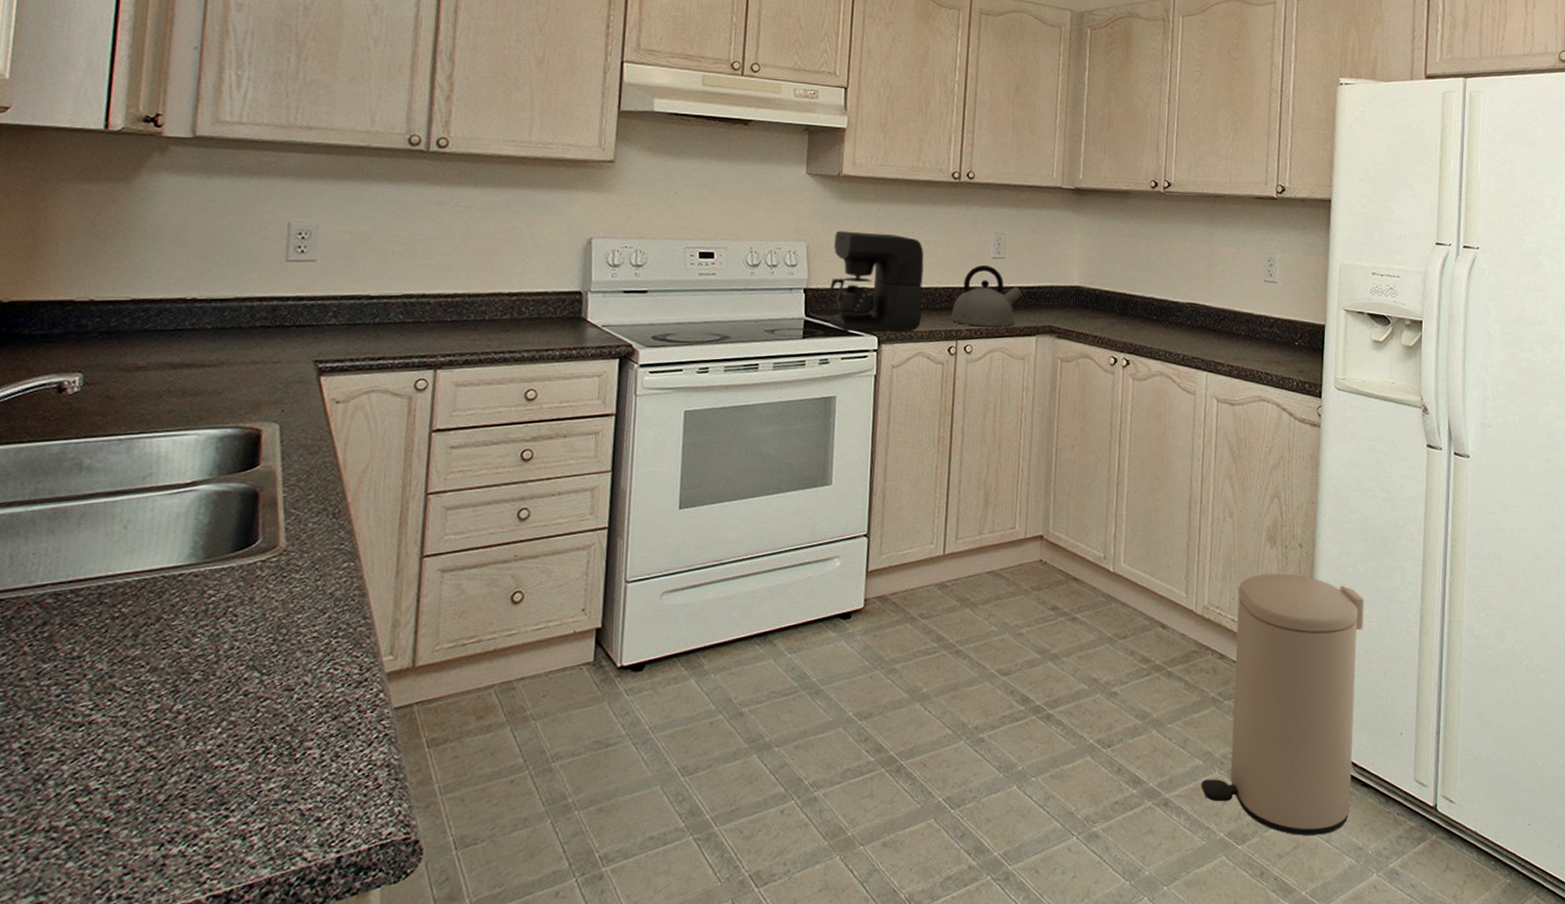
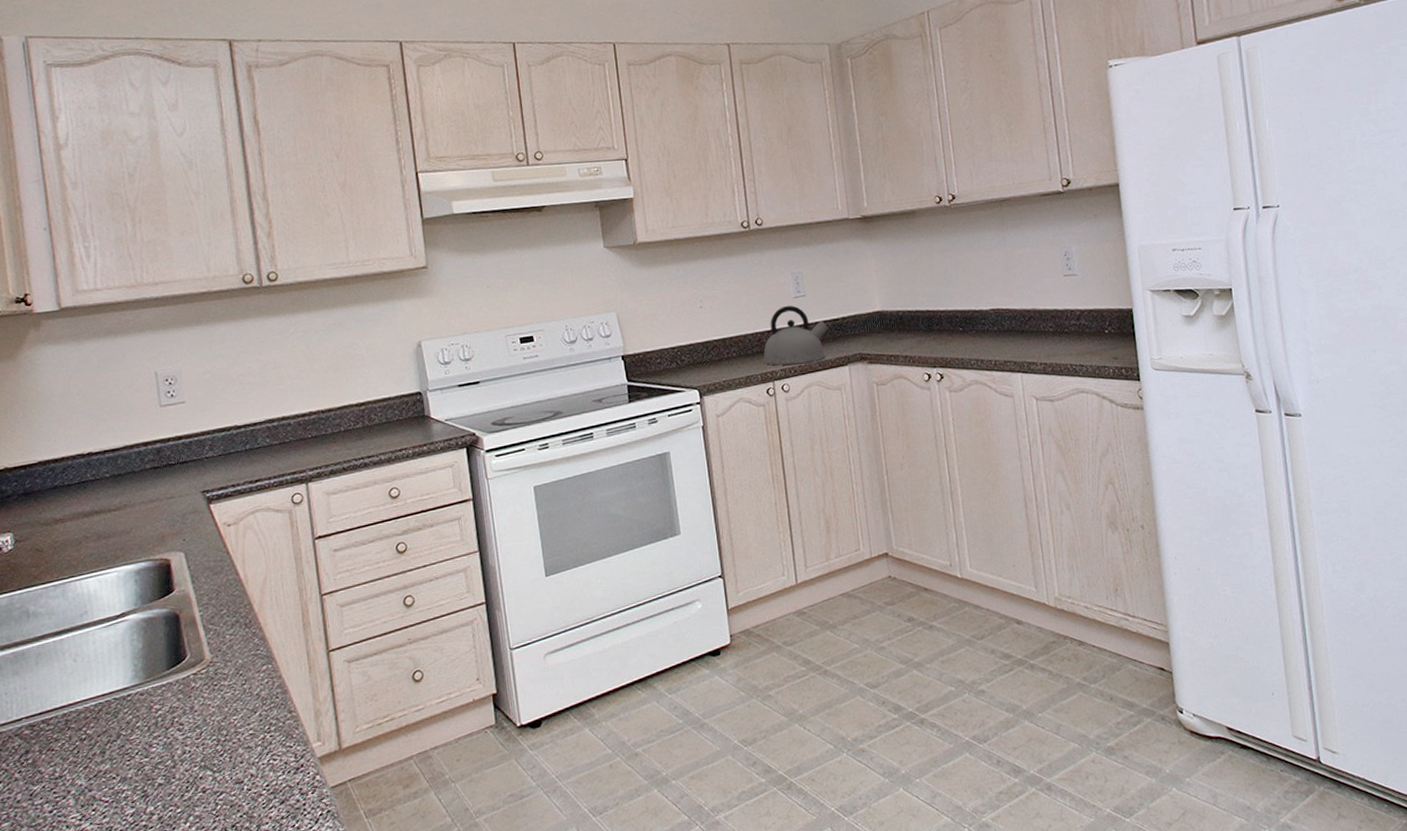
coffee maker: present [827,230,924,332] -> none [641,291,737,390]
pedal bin: present [1201,574,1365,835] -> none [1080,555,1233,803]

